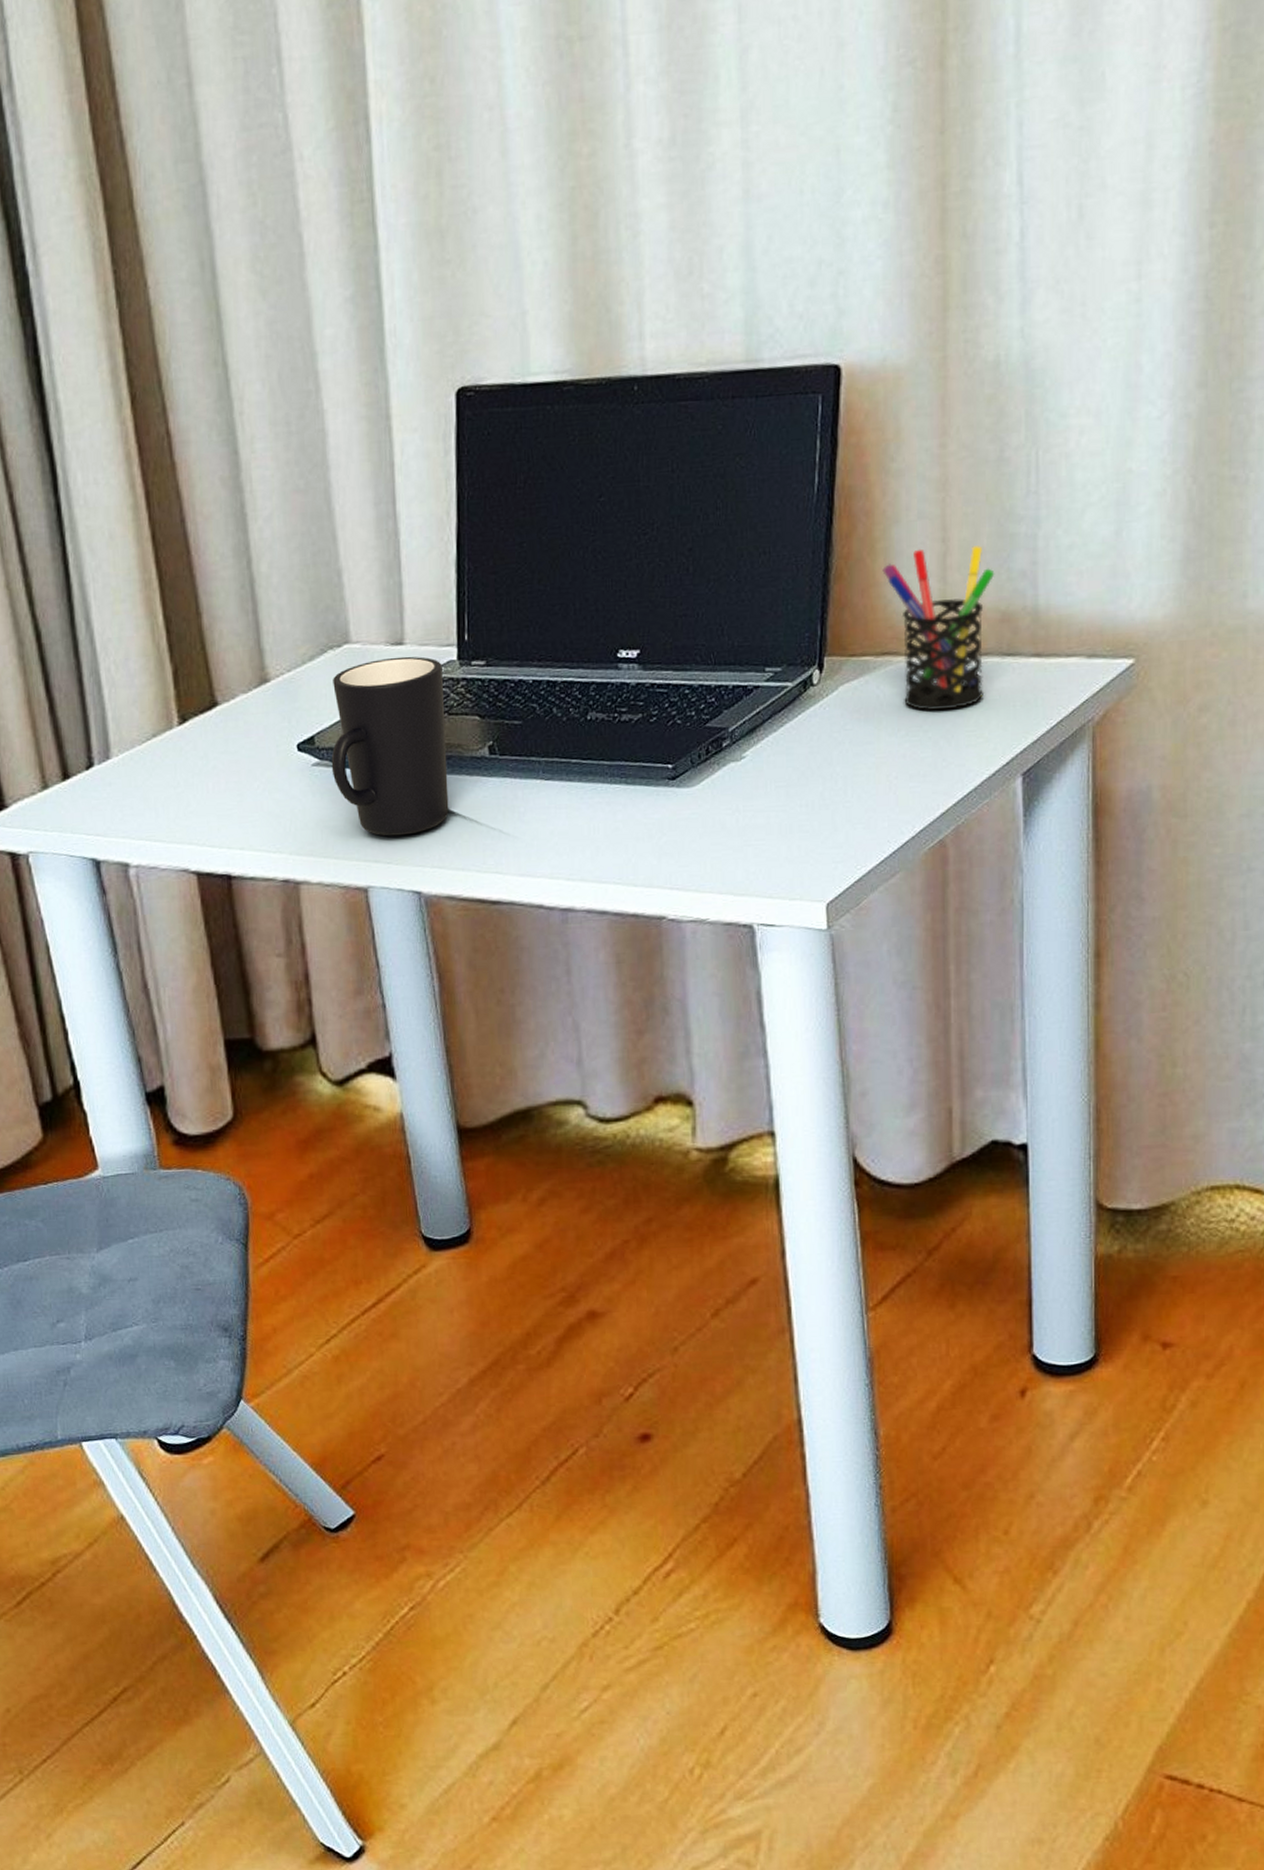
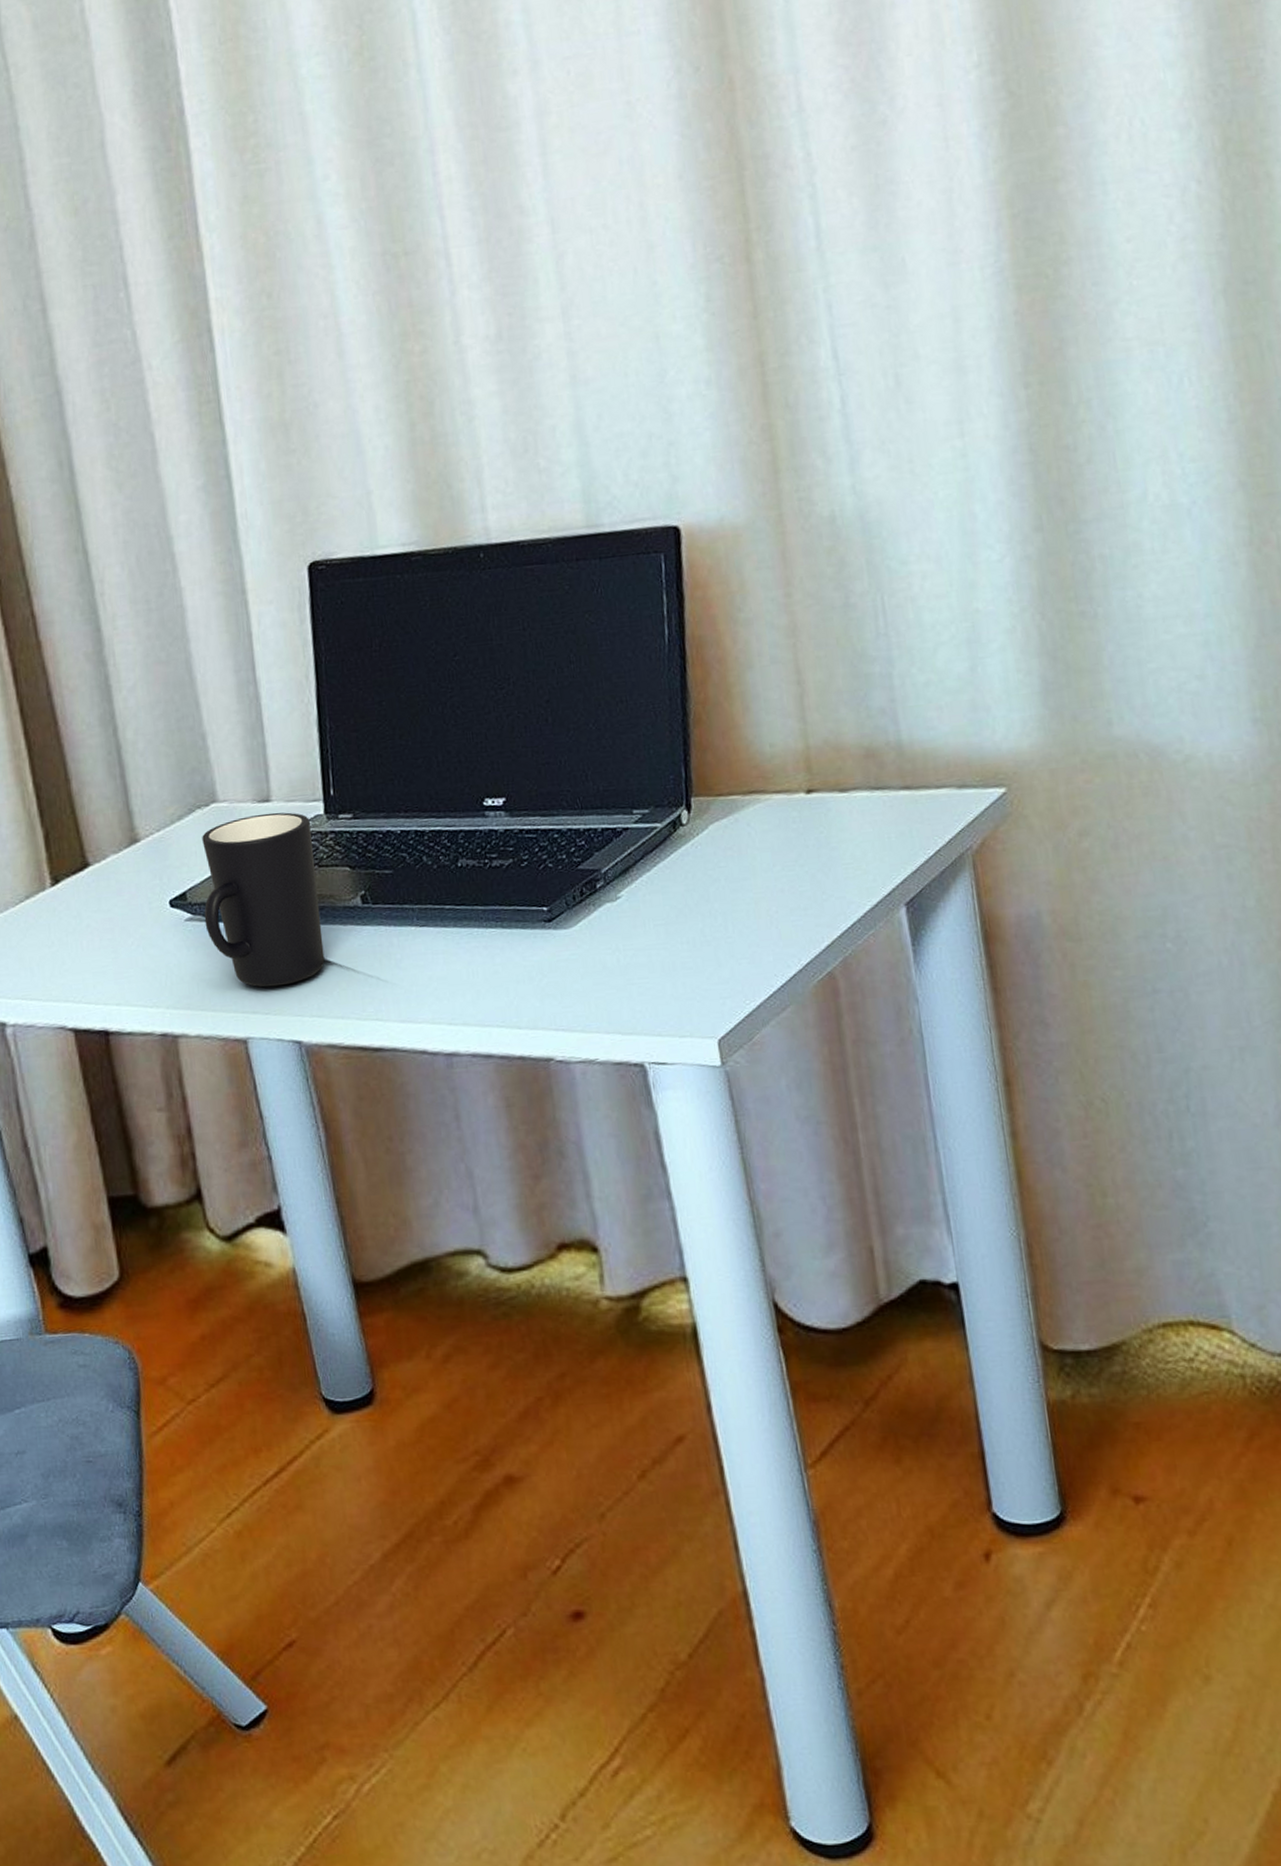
pen holder: present [882,546,995,711] -> none [740,686,858,846]

